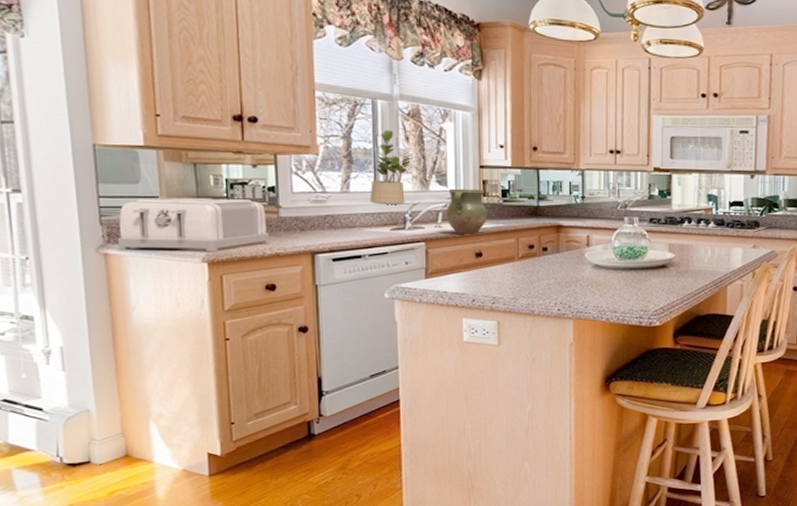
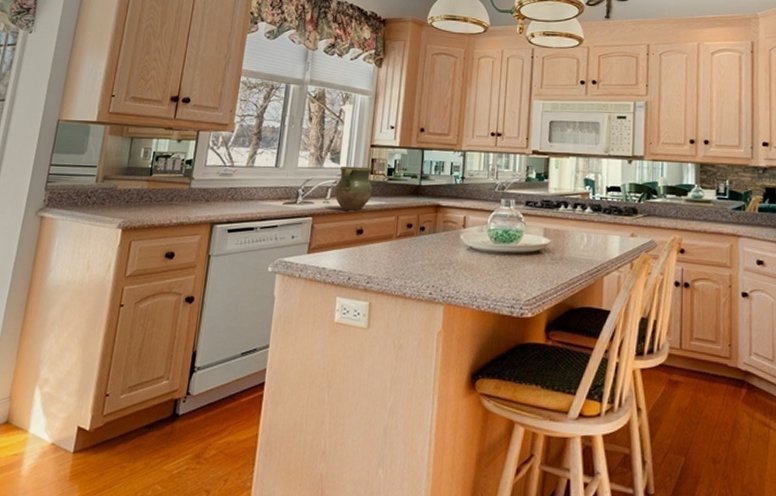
toaster: present [117,197,270,252] -> none [53,167,180,219]
potted plant: present [369,130,414,205] -> none [270,111,314,181]

